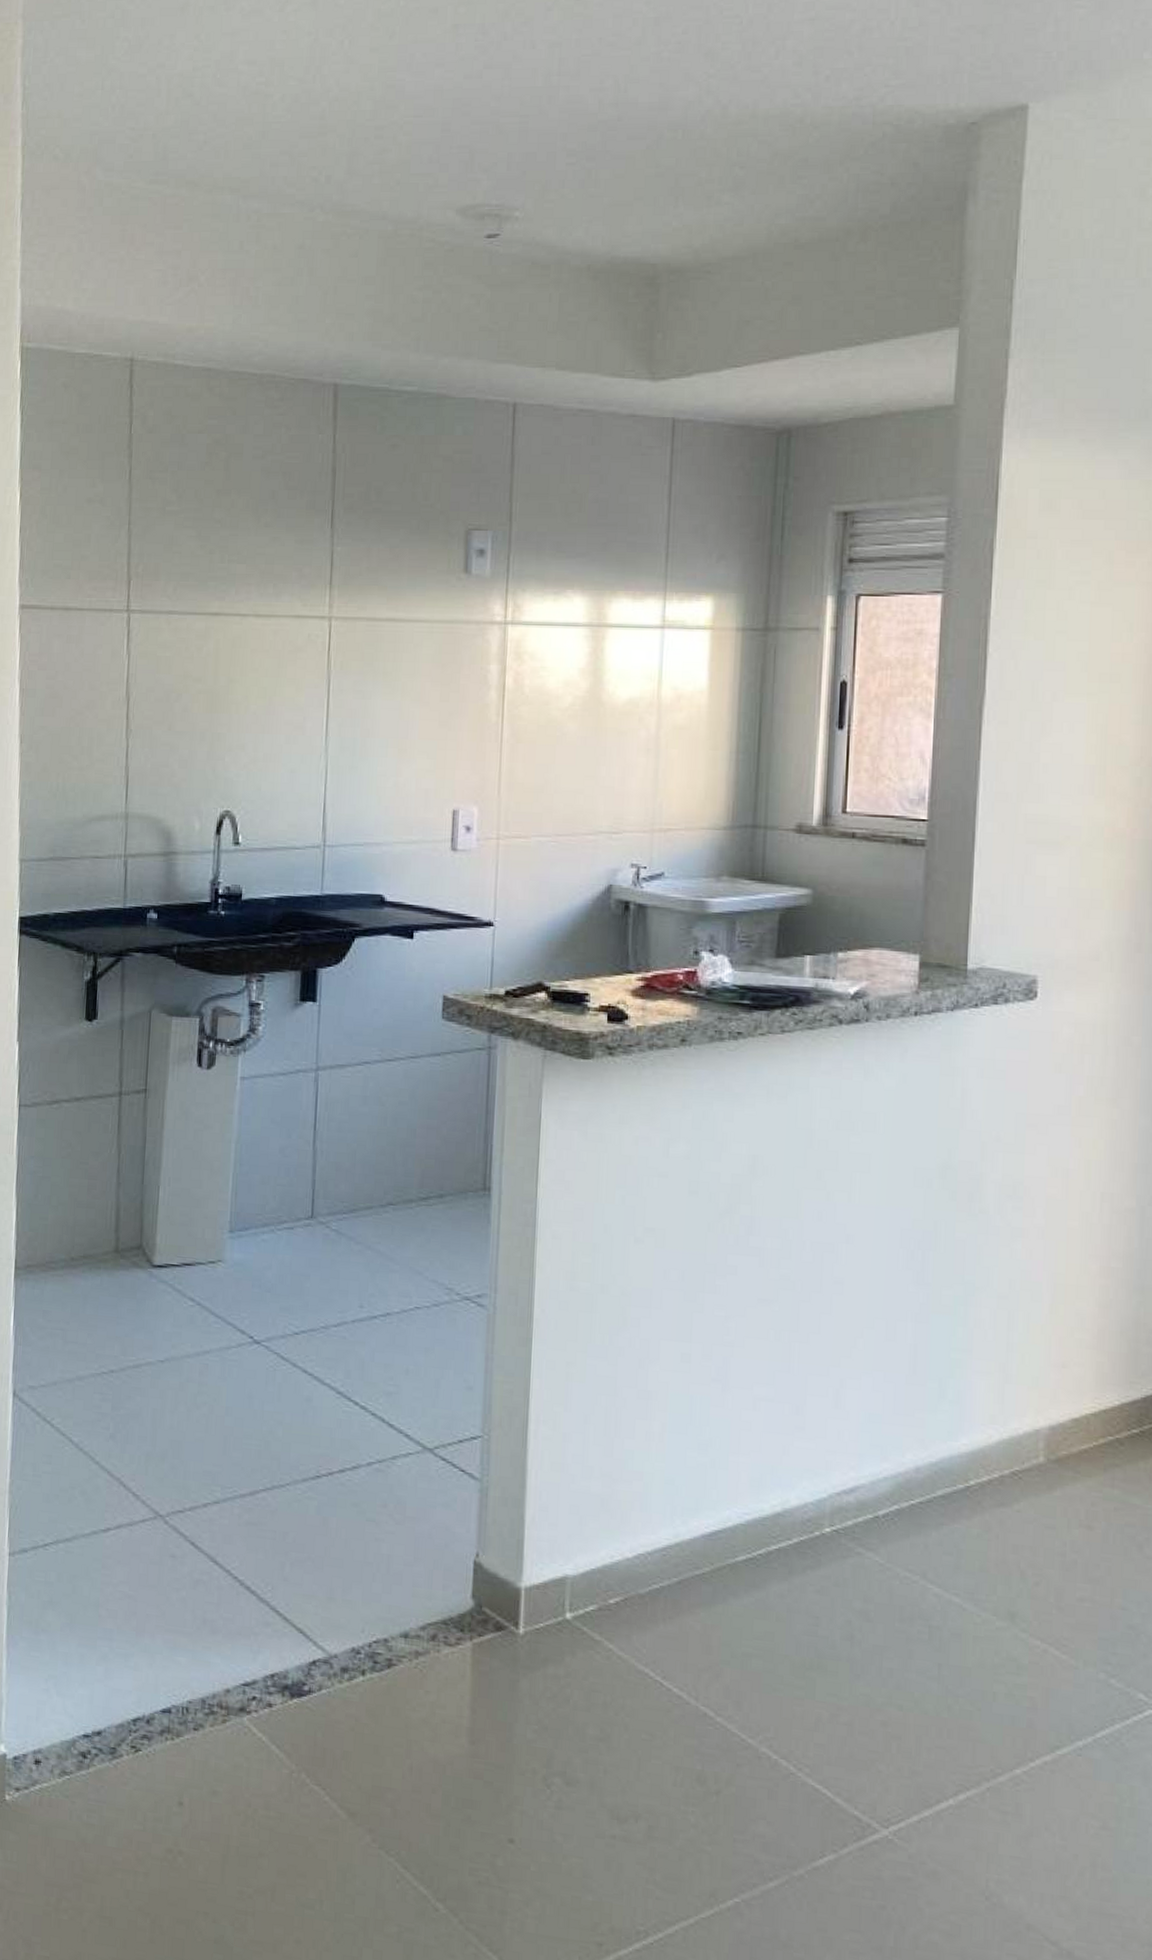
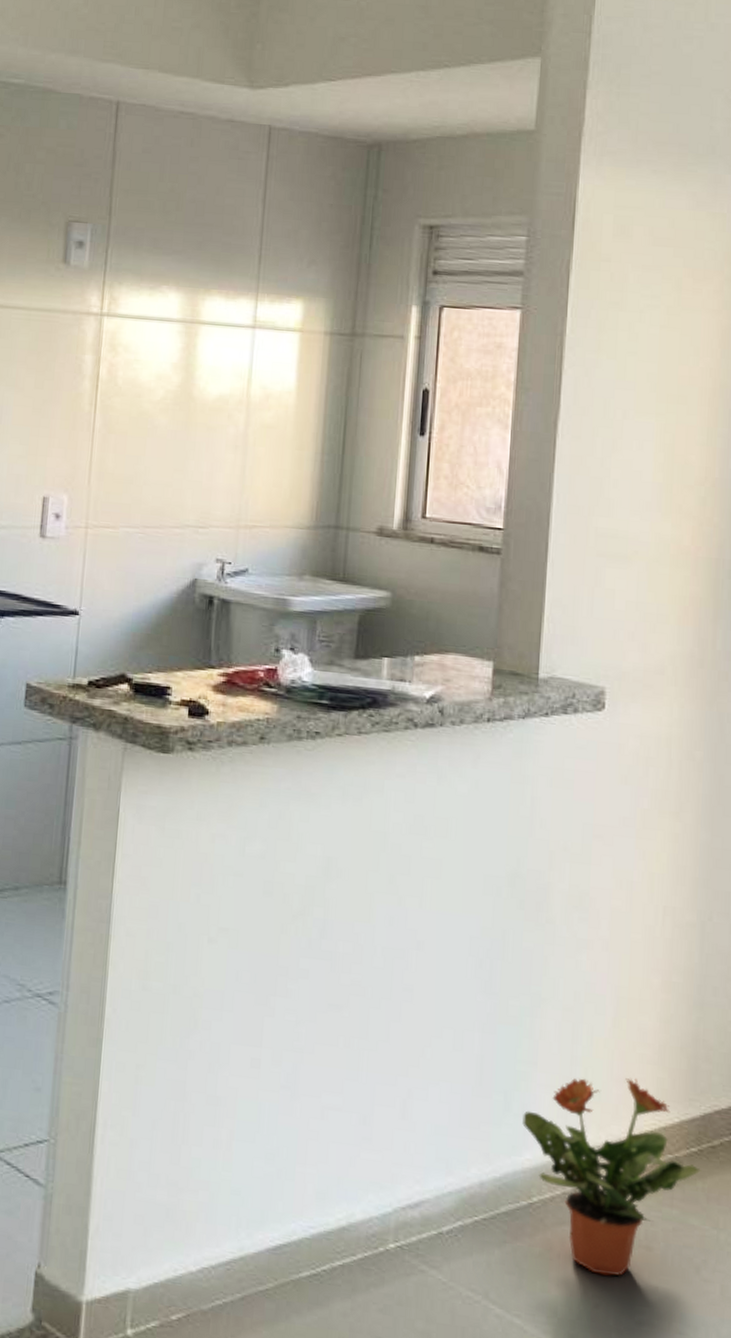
potted plant: none [958,1362,1143,1555] -> present [522,1077,701,1276]

